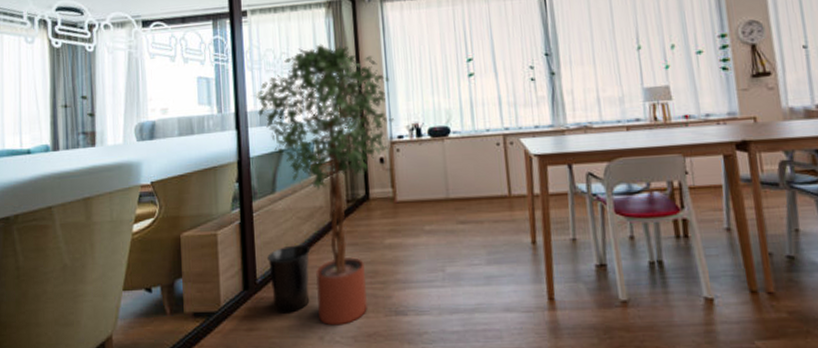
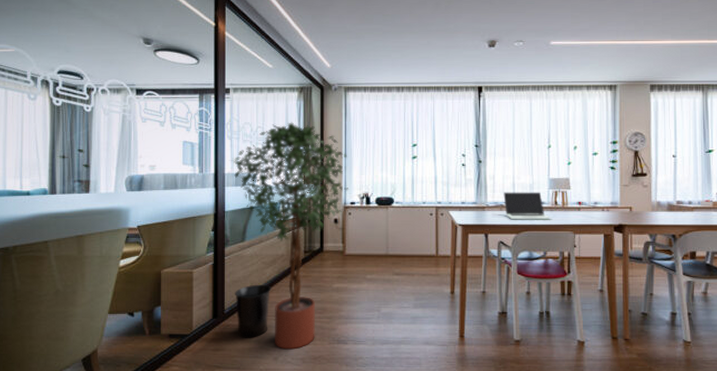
laptop: none [586,106,653,145] -> present [503,192,552,220]

